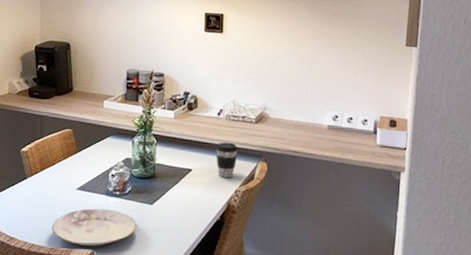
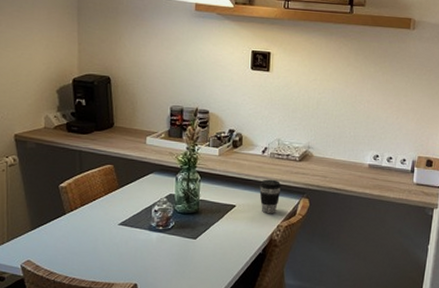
plate: present [51,208,137,247] -> none [93,243,180,280]

